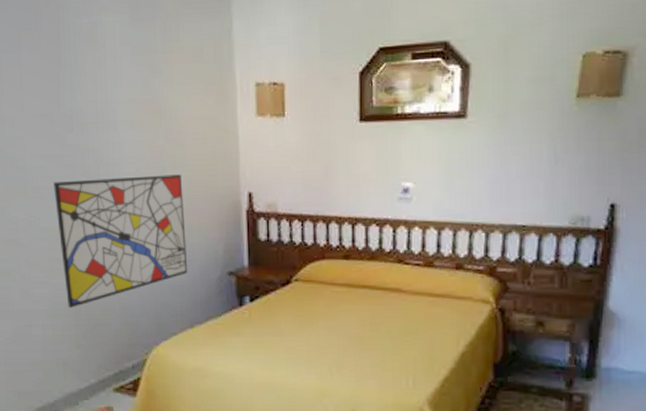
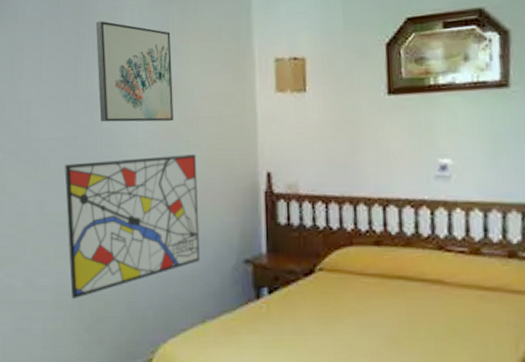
wall art: none [75,37,159,142] -> present [95,21,173,122]

